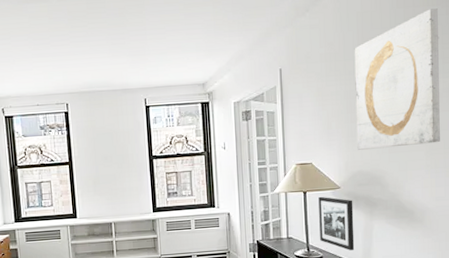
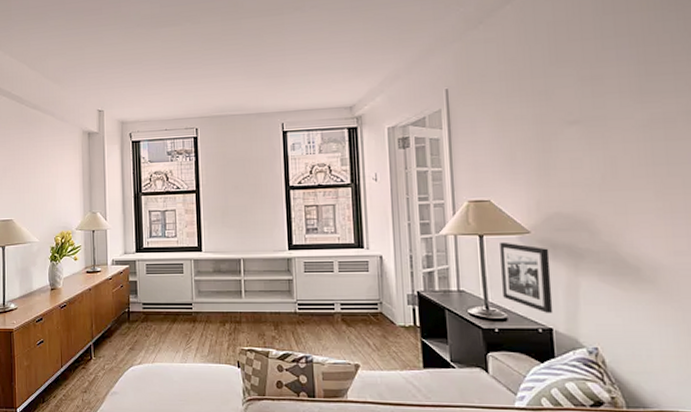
wall art: present [354,8,440,150] -> none [544,13,676,186]

